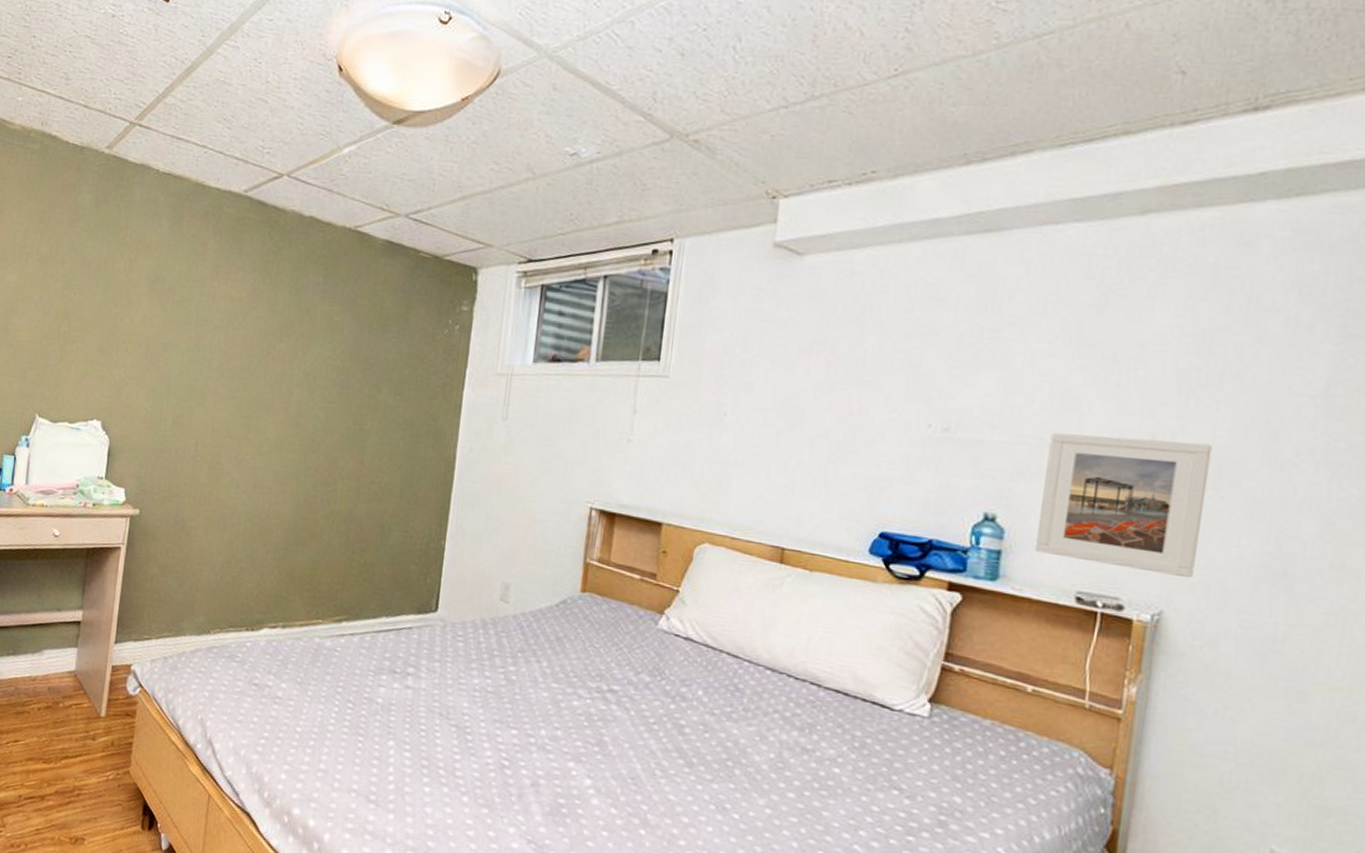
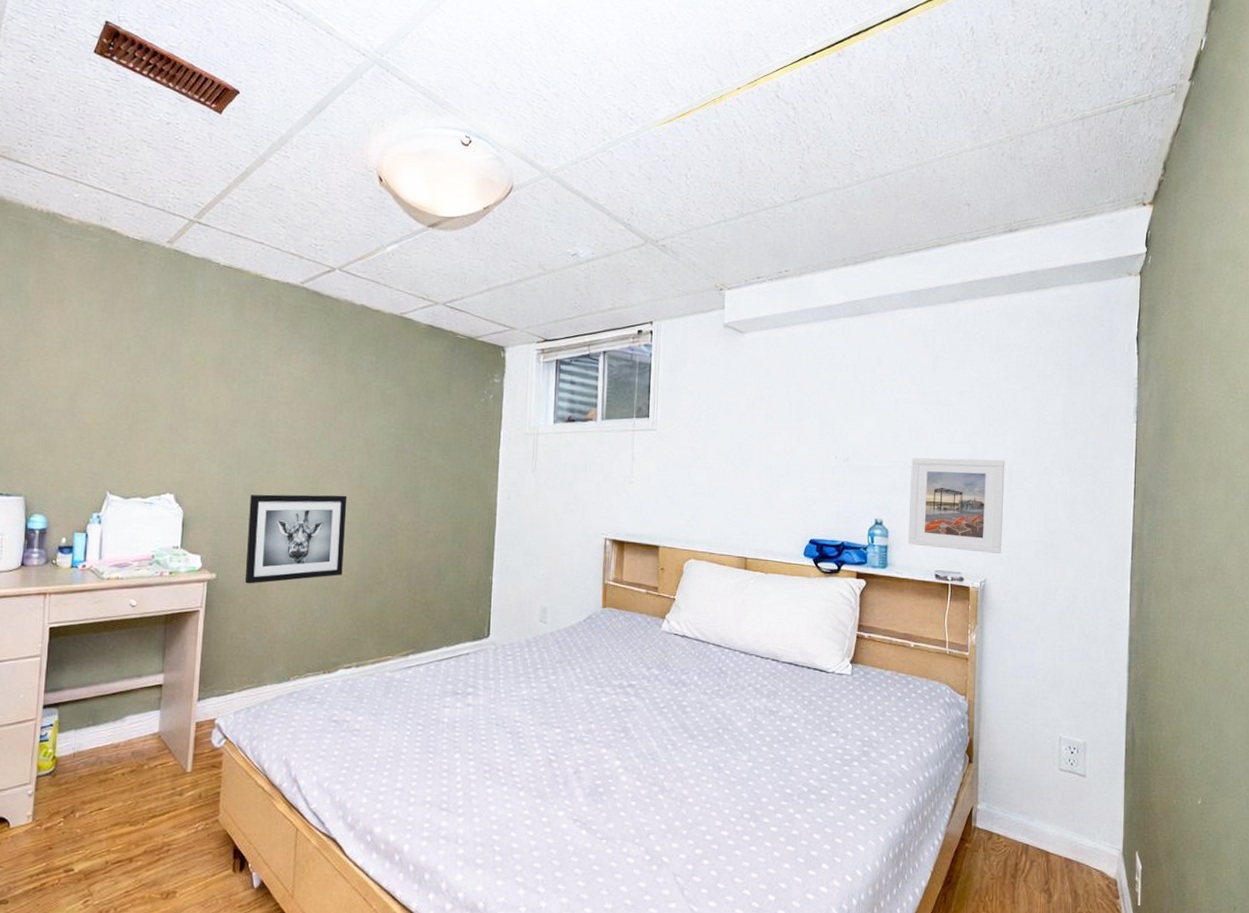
wall art: none [168,426,283,525] -> present [244,494,347,584]

